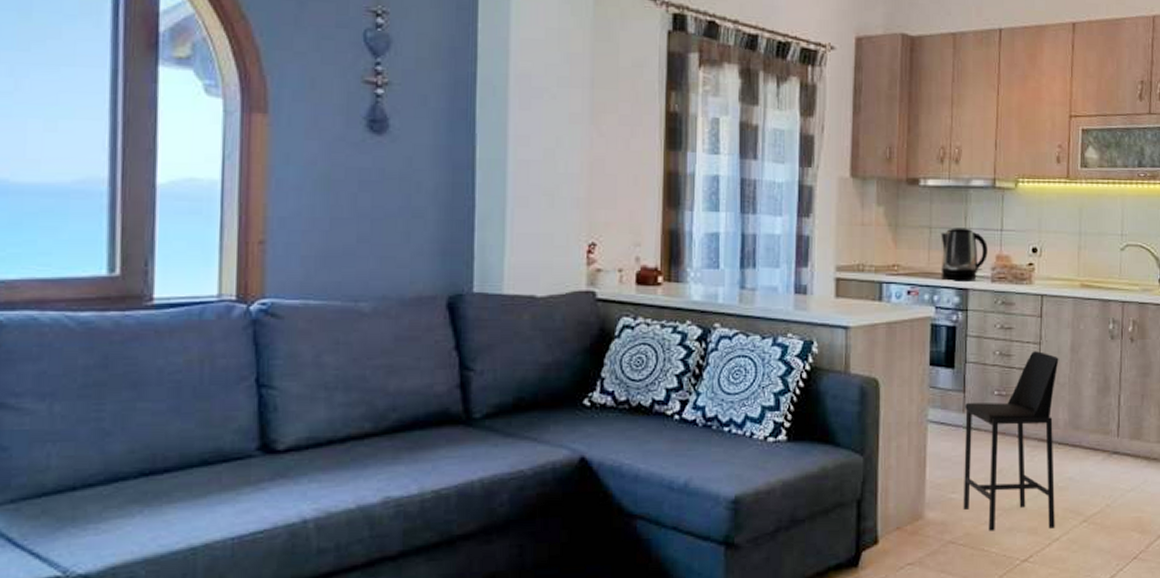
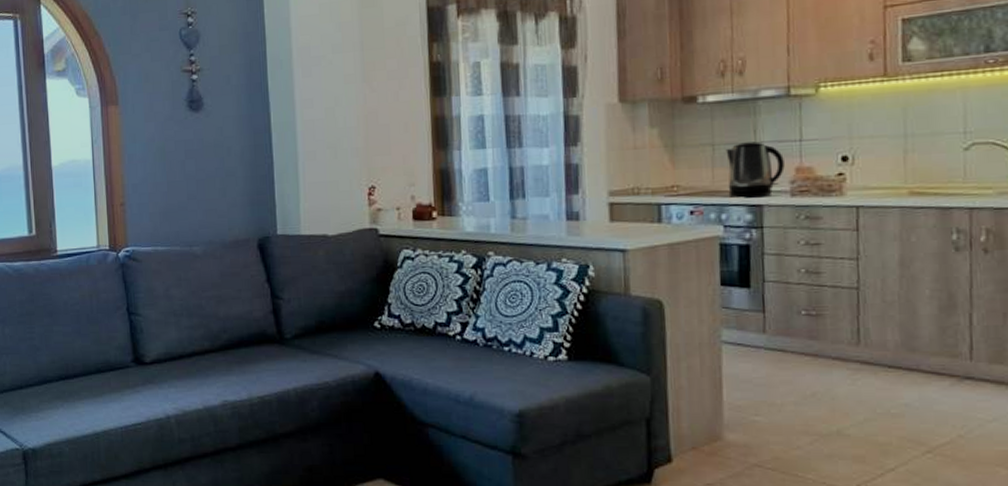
bar stool: present [963,351,1059,532] -> none [766,267,888,458]

